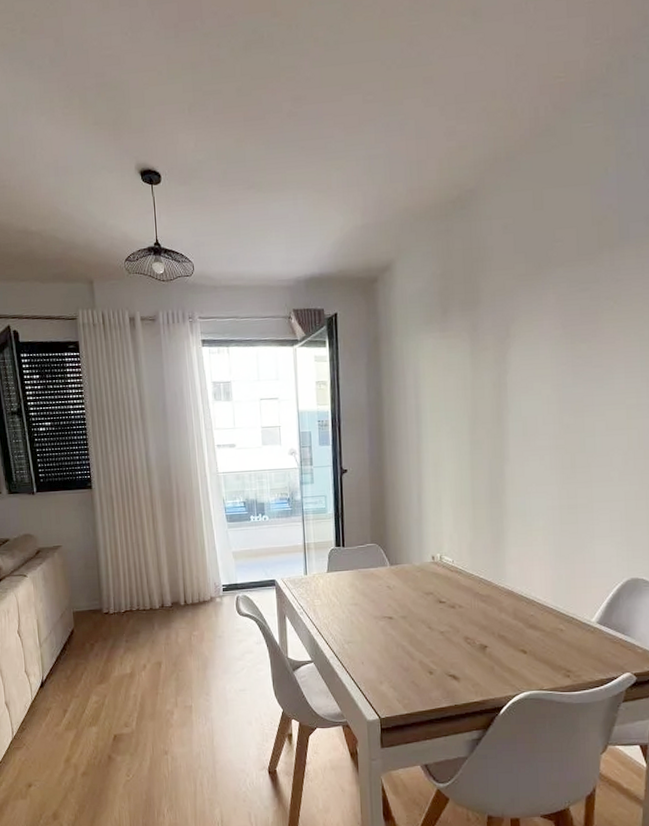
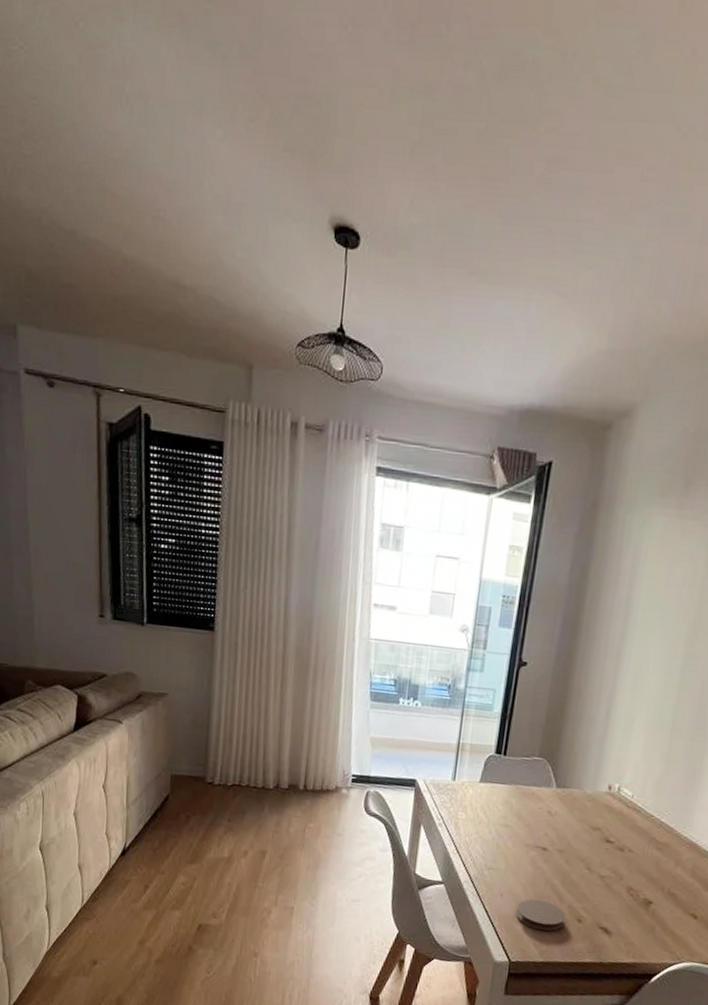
coaster: none [377,661,419,687] -> present [516,898,566,931]

